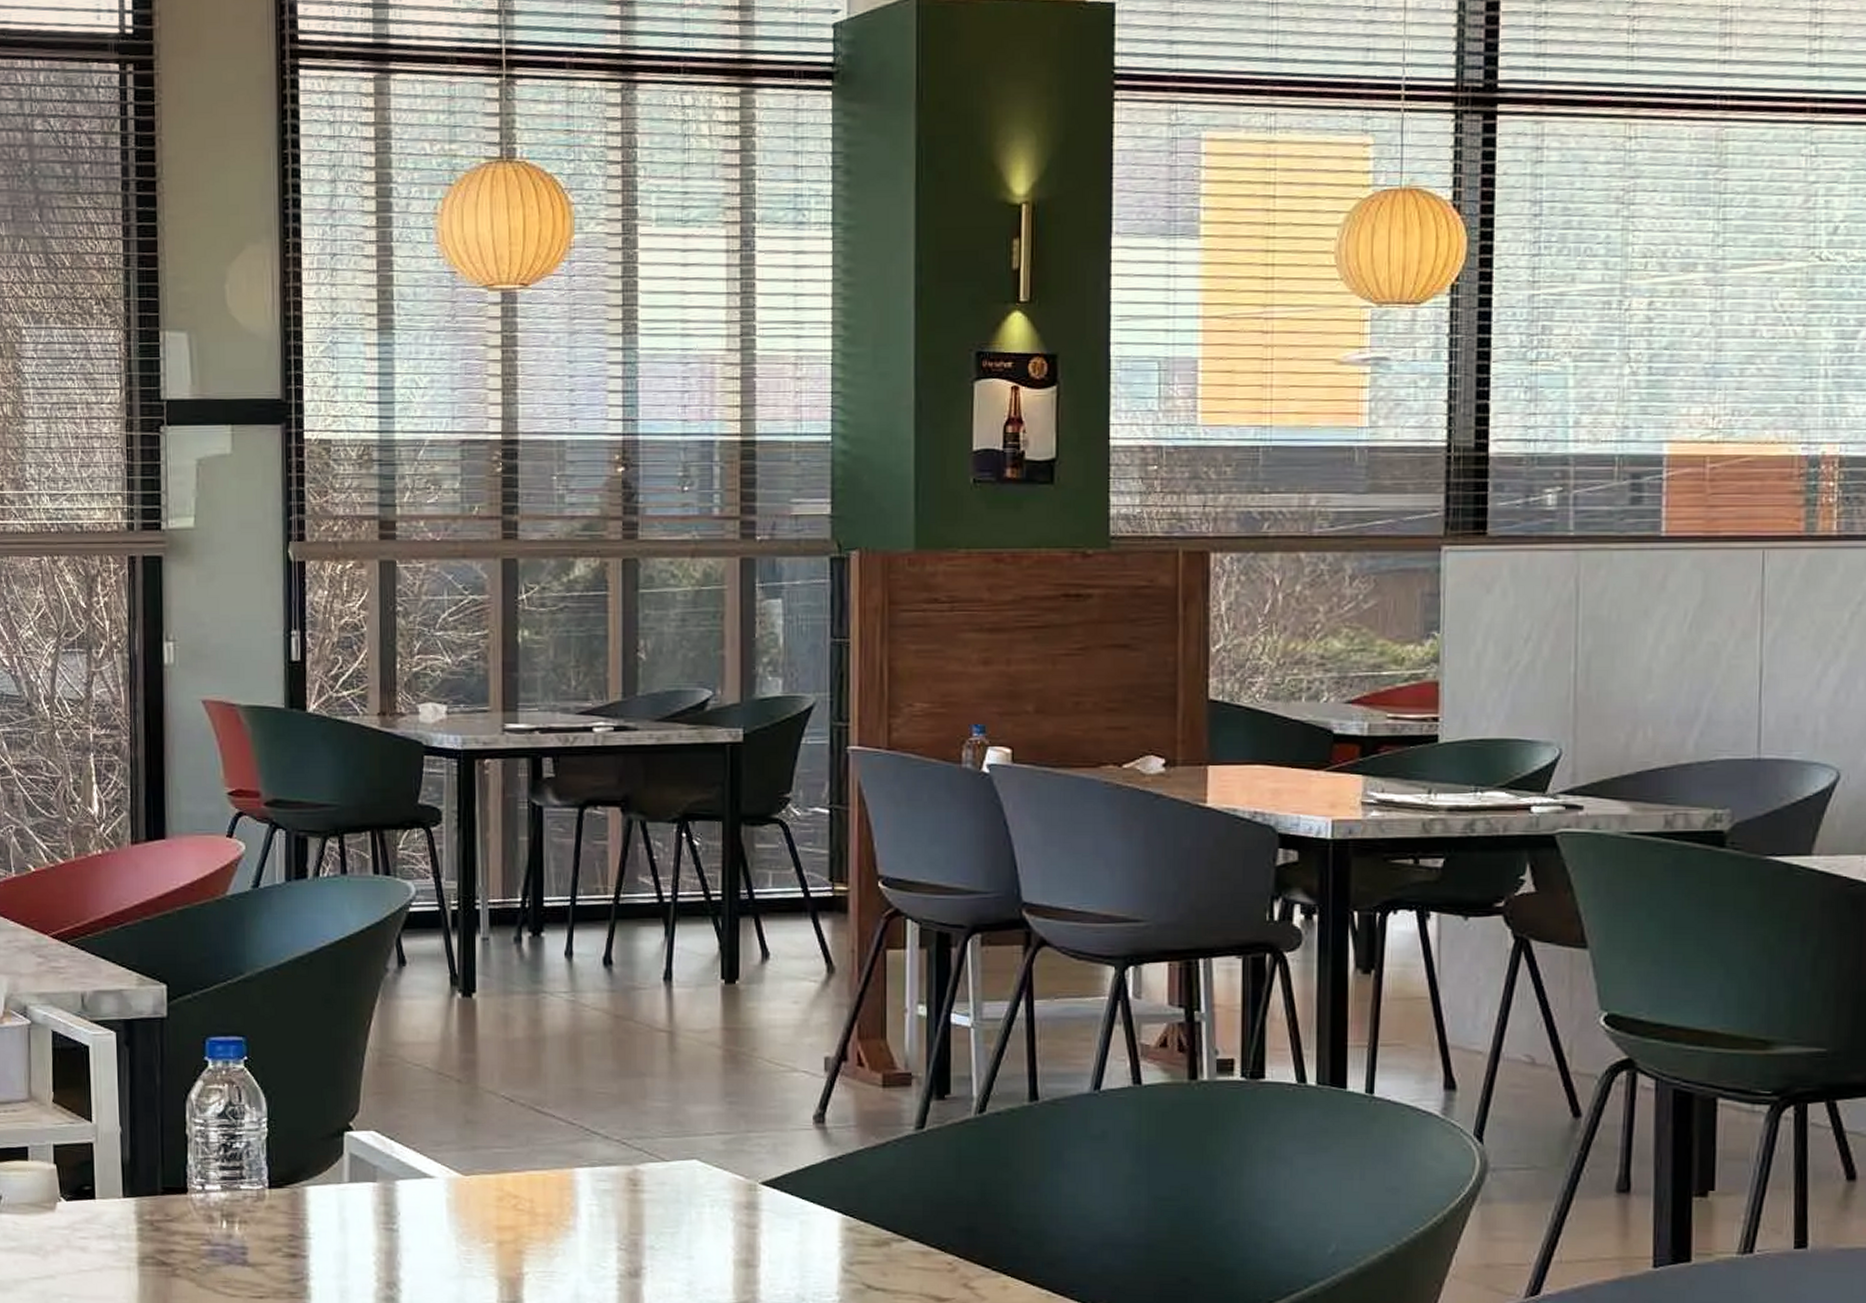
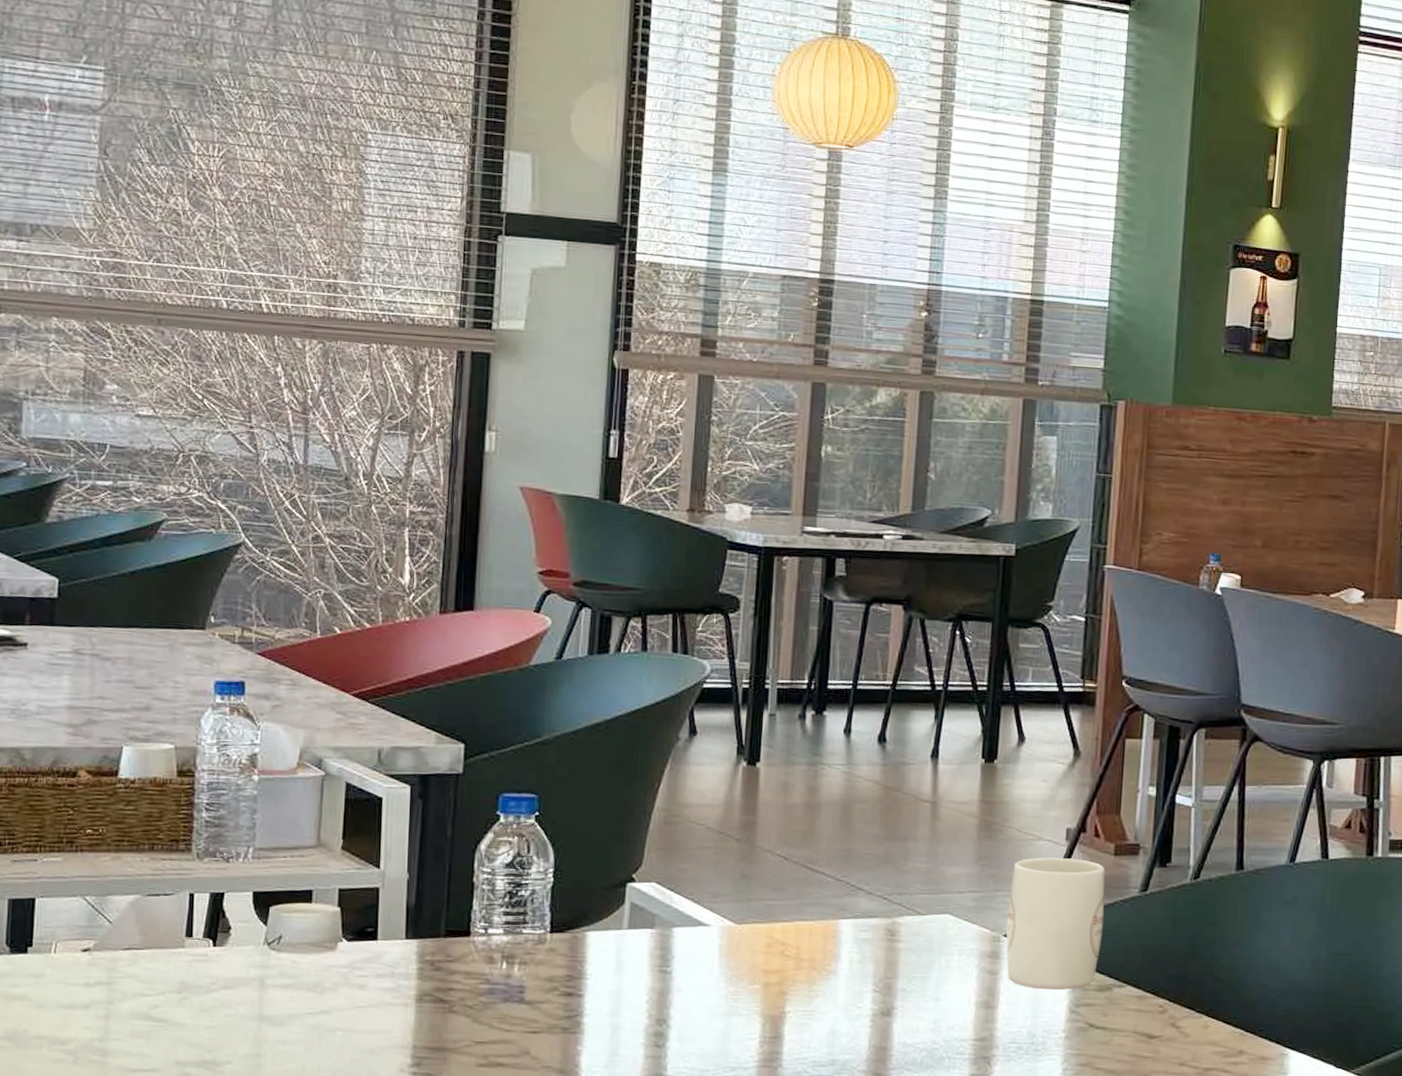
mug: none [762,1091,876,1246] -> present [1006,857,1106,991]

